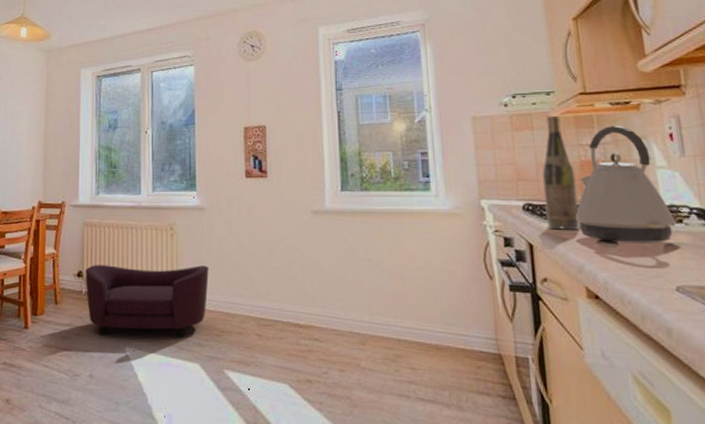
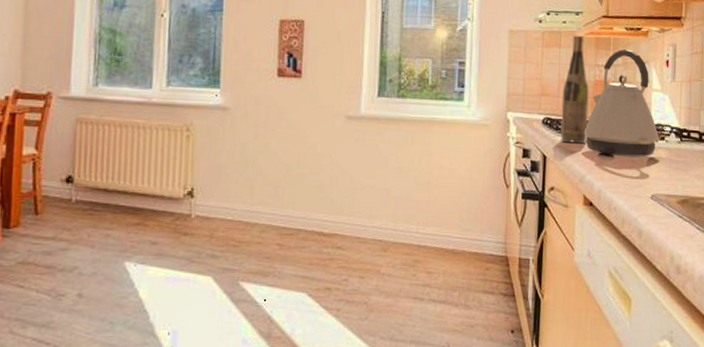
dog bed: present [85,265,209,337] -> none [76,169,229,250]

